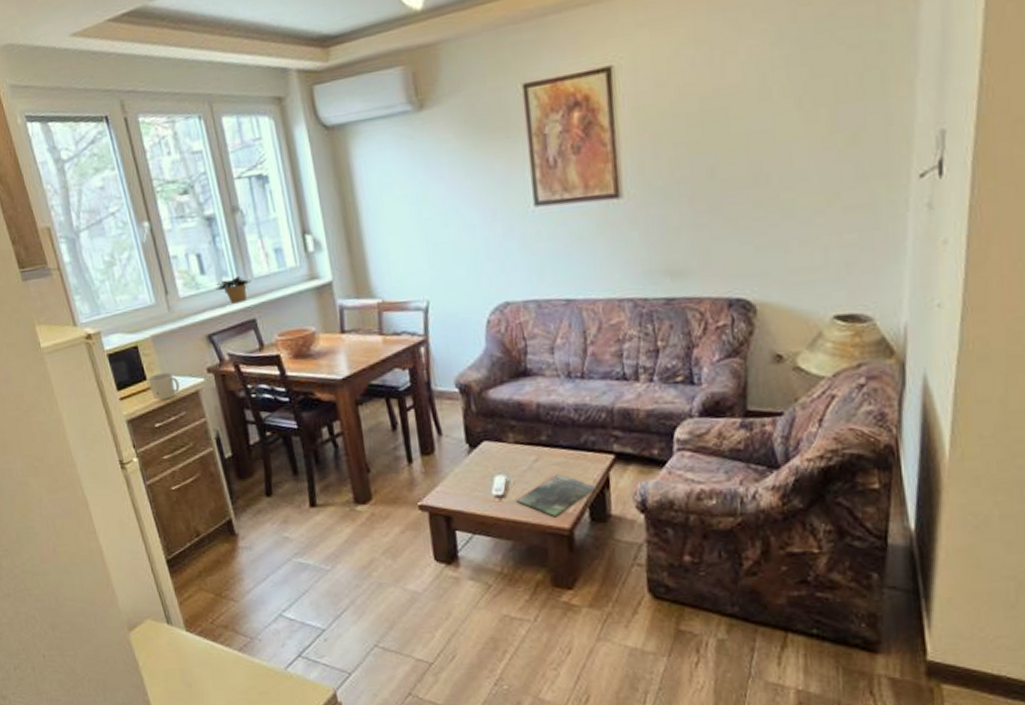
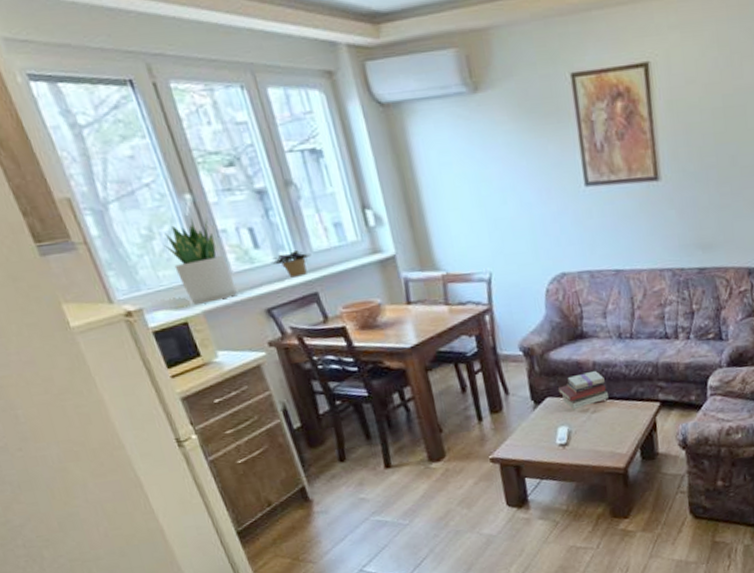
planter: none [123,245,183,329] -> present [164,218,237,305]
mug: present [148,372,180,401] -> none [202,348,239,376]
books: none [497,413,553,456] -> present [559,370,608,409]
magazine: present [515,473,597,518] -> none [577,421,646,459]

